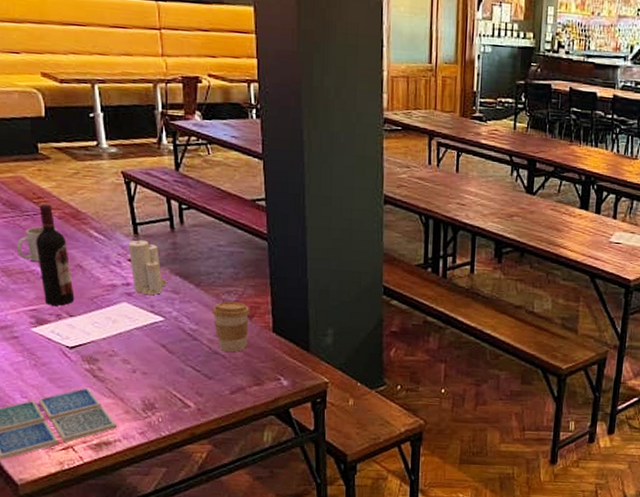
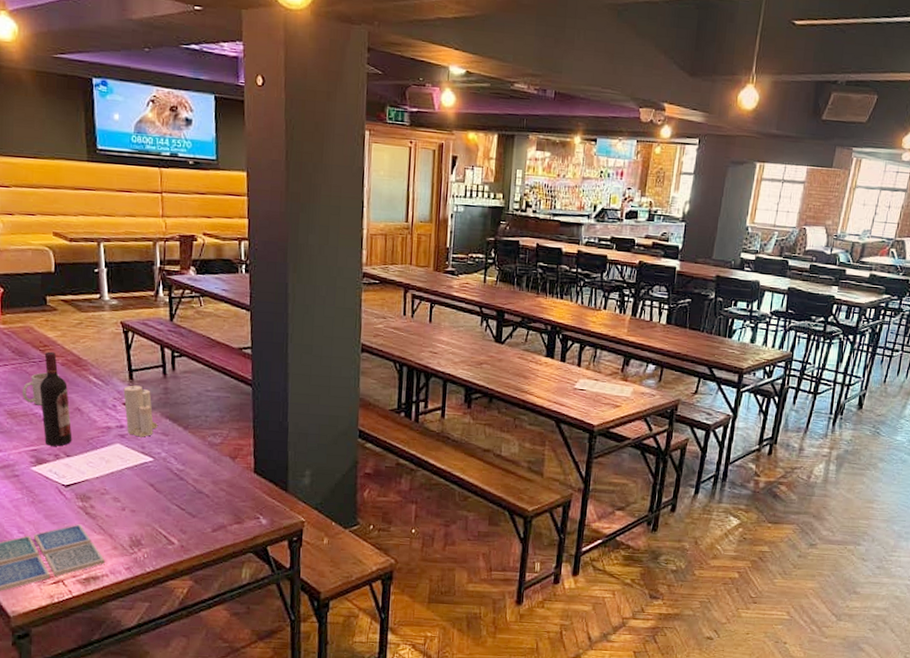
coffee cup: present [212,301,249,353] -> none [198,443,233,492]

